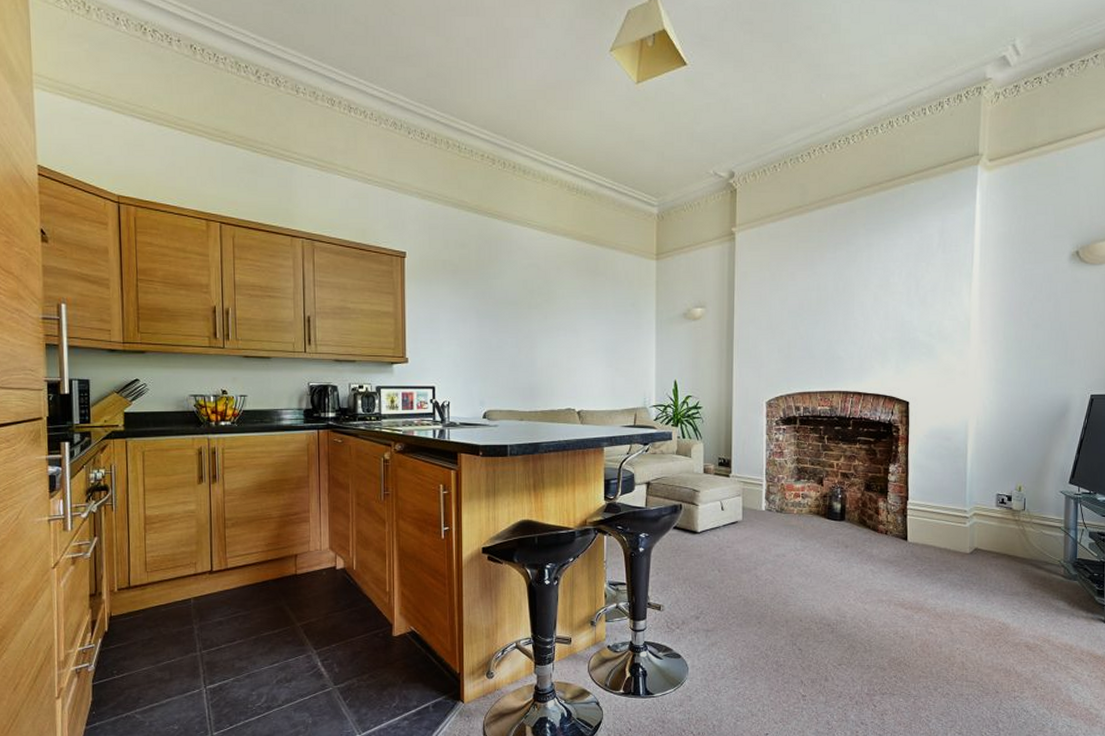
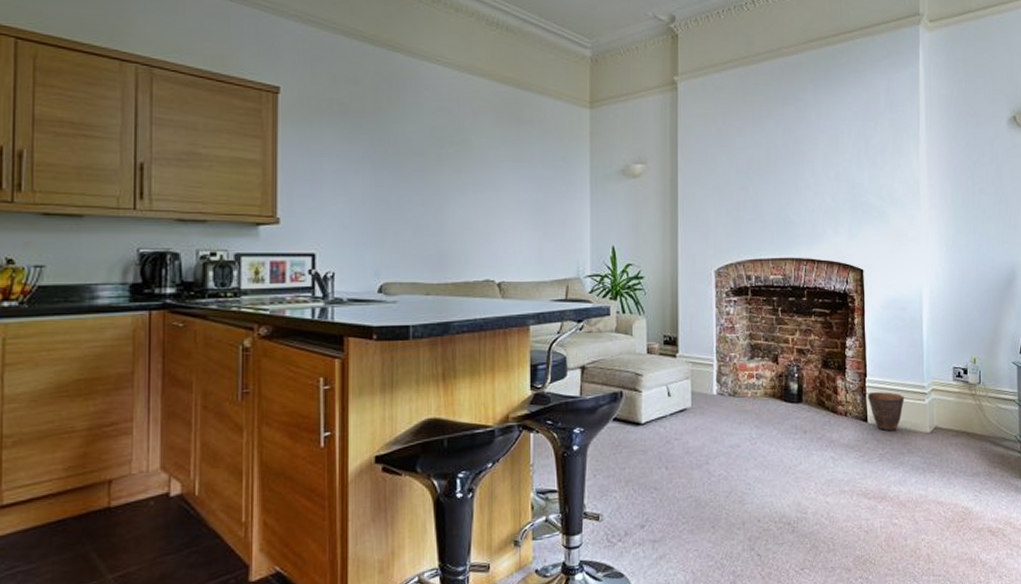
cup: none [908,514,946,550] -> present [867,392,905,431]

